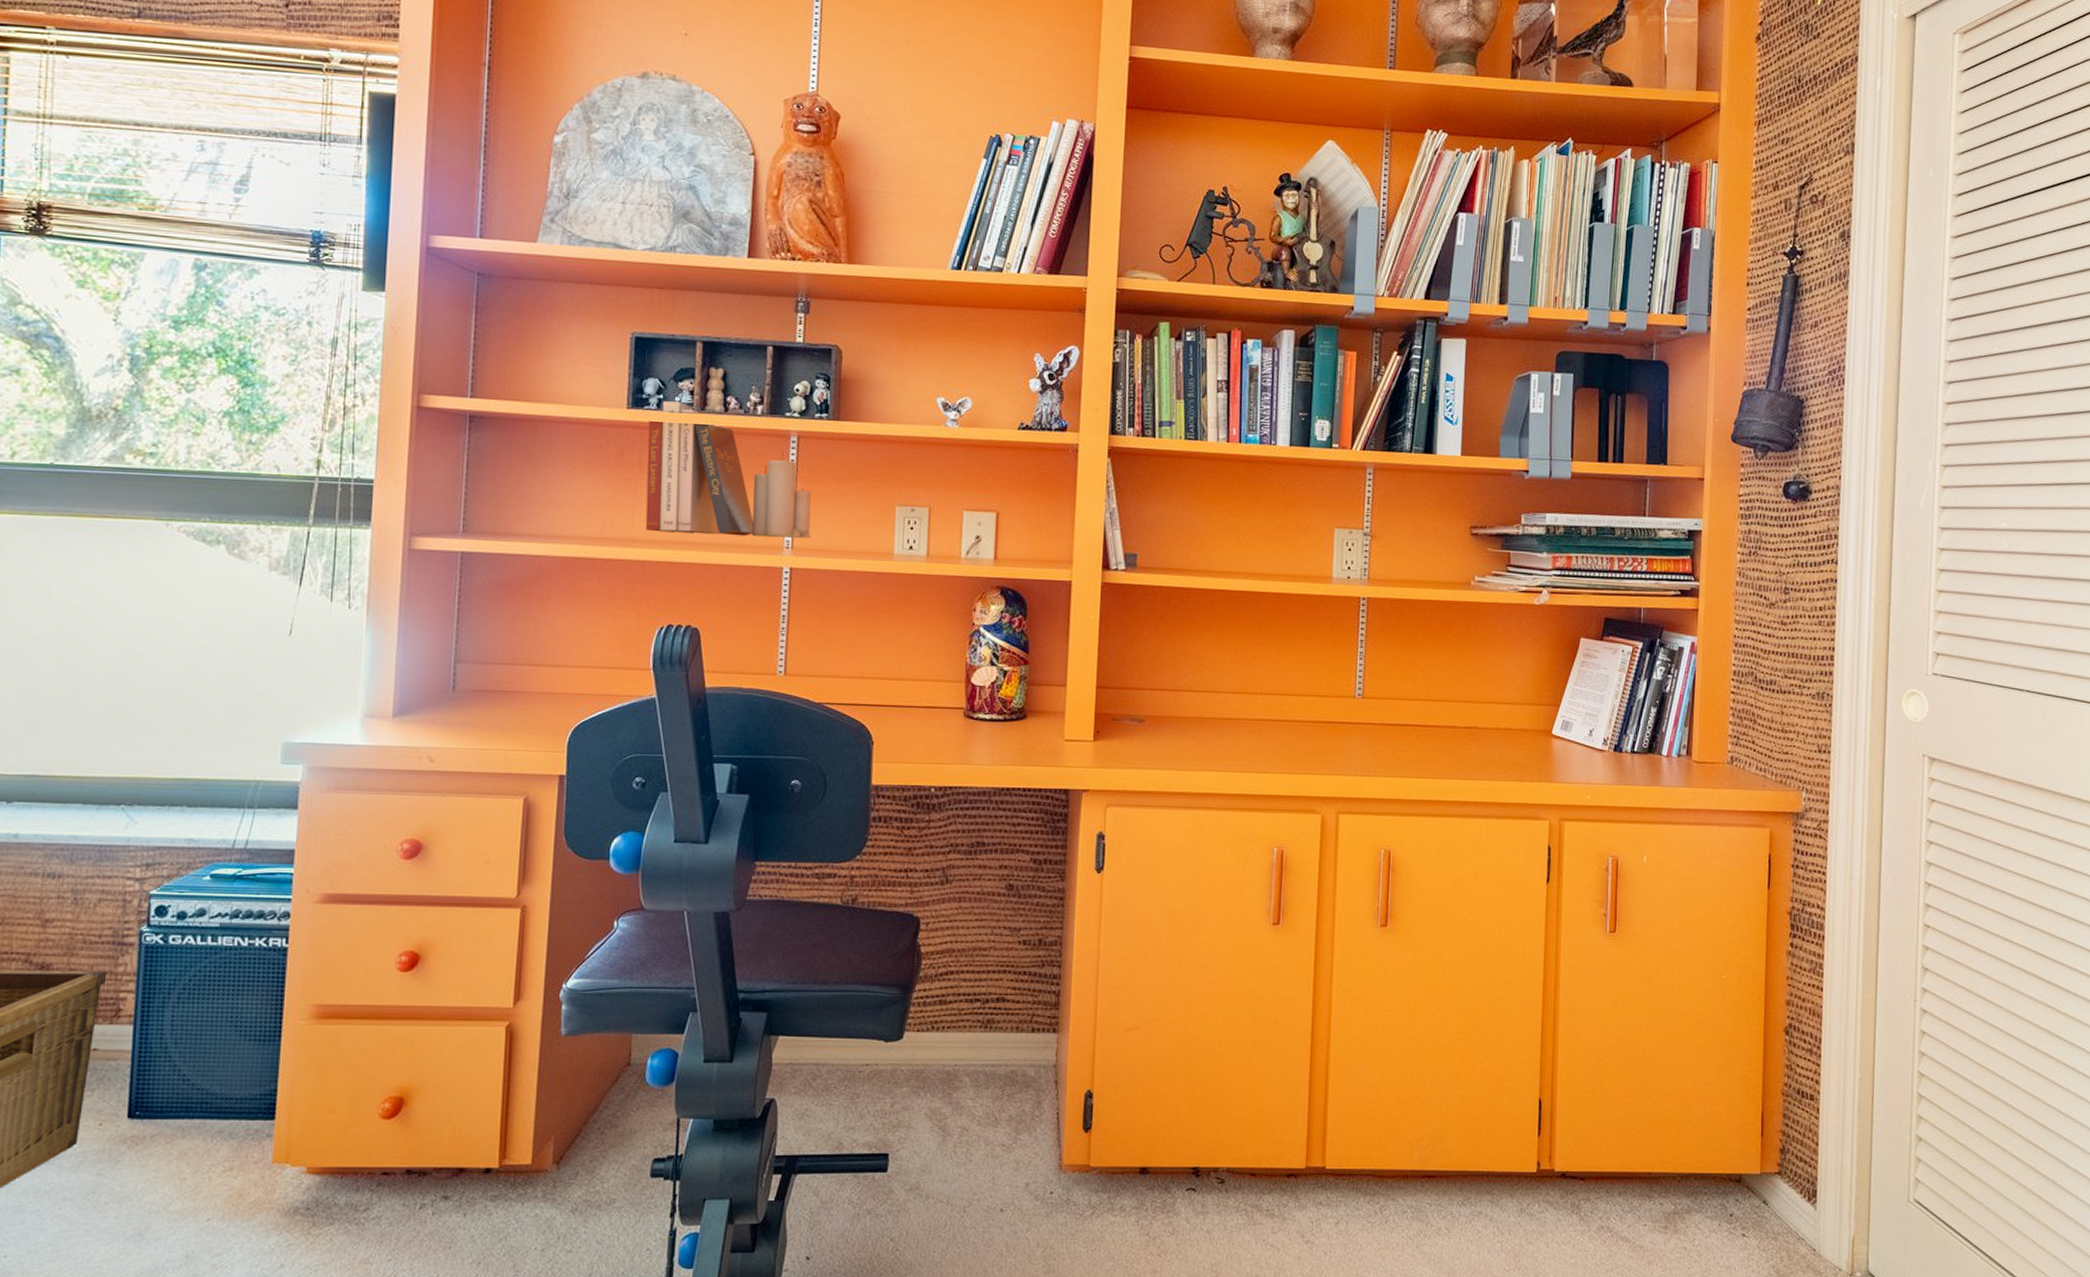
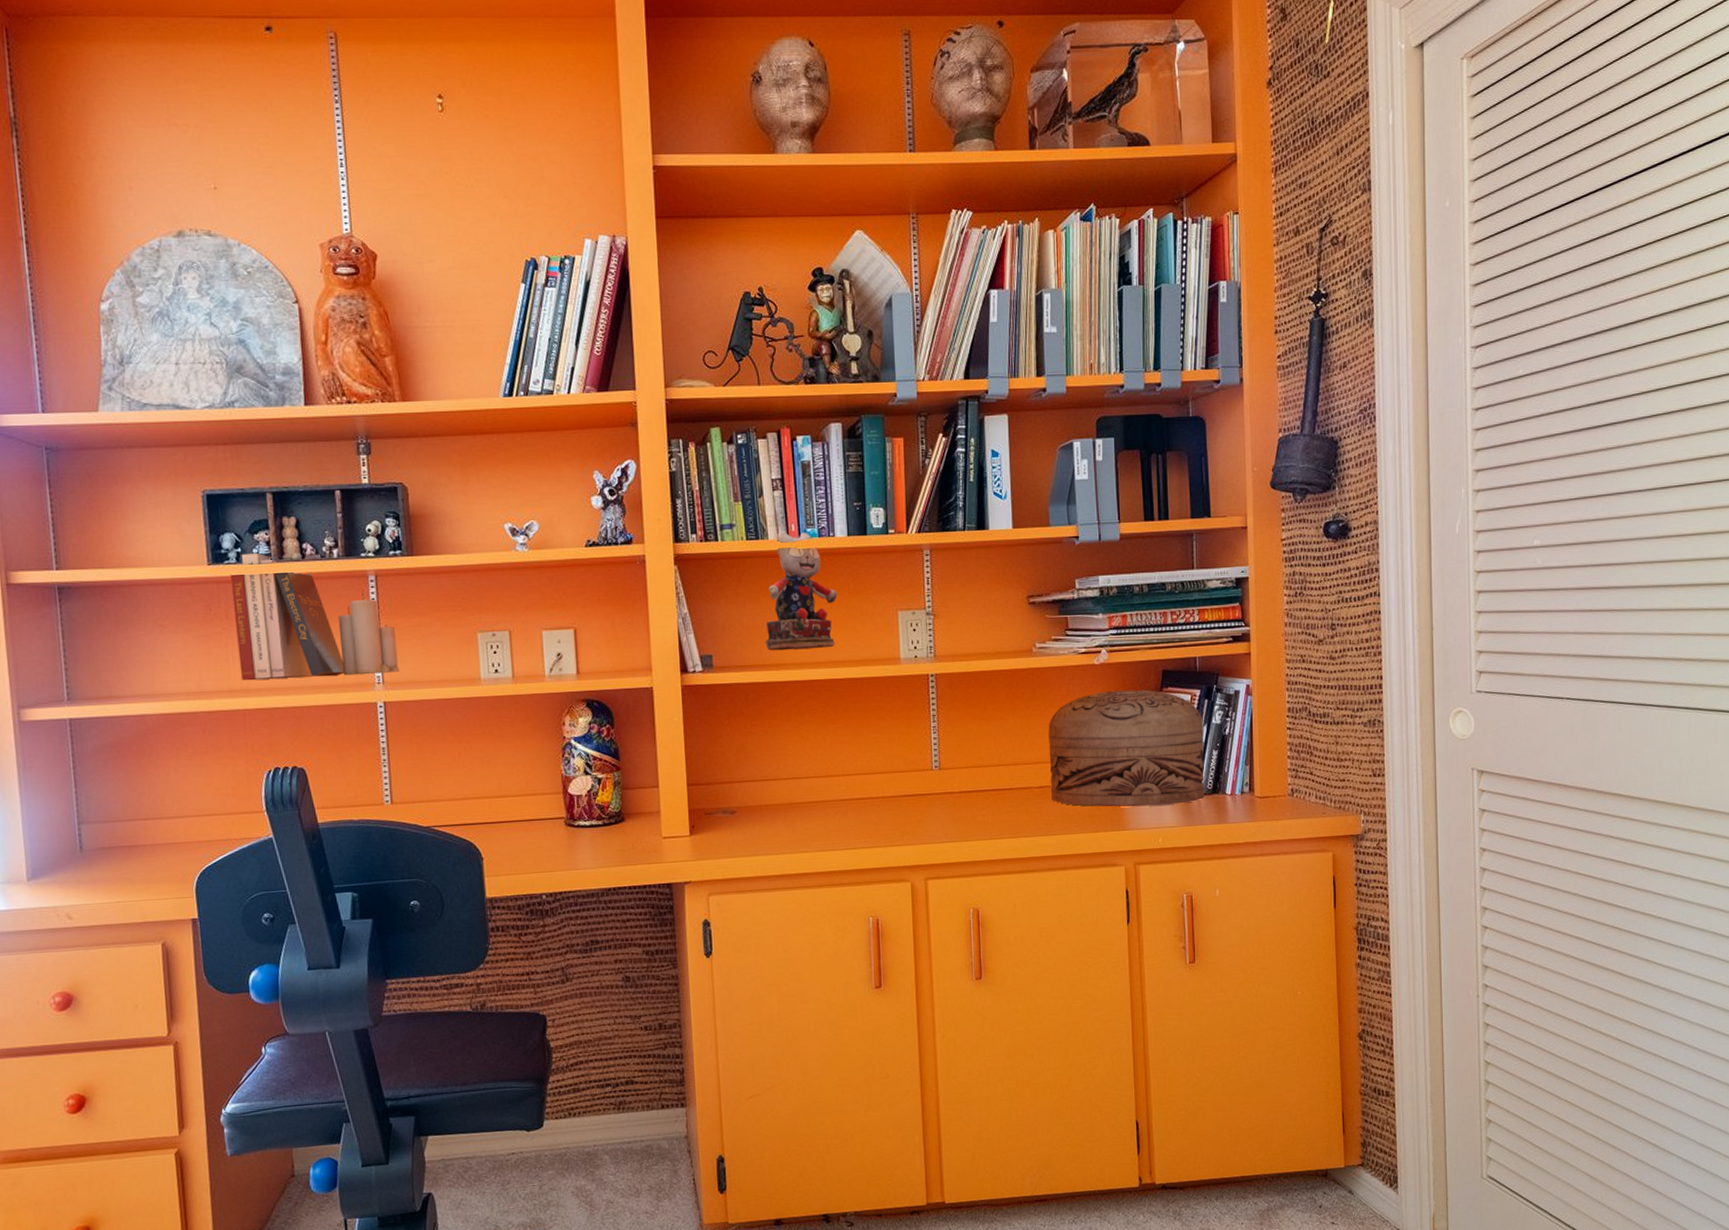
figurine: none [1193,434,1274,559] -> present [765,531,838,651]
decorative box: none [1477,634,1643,761] -> present [1048,690,1205,807]

